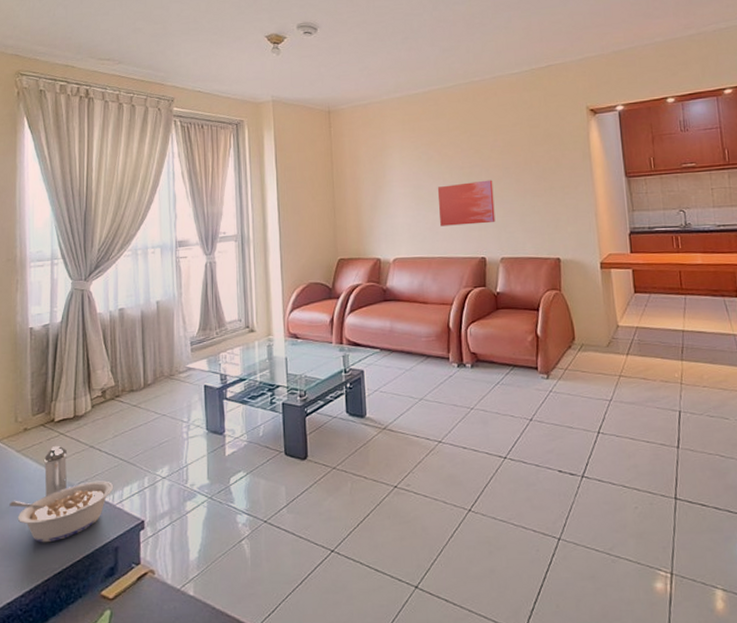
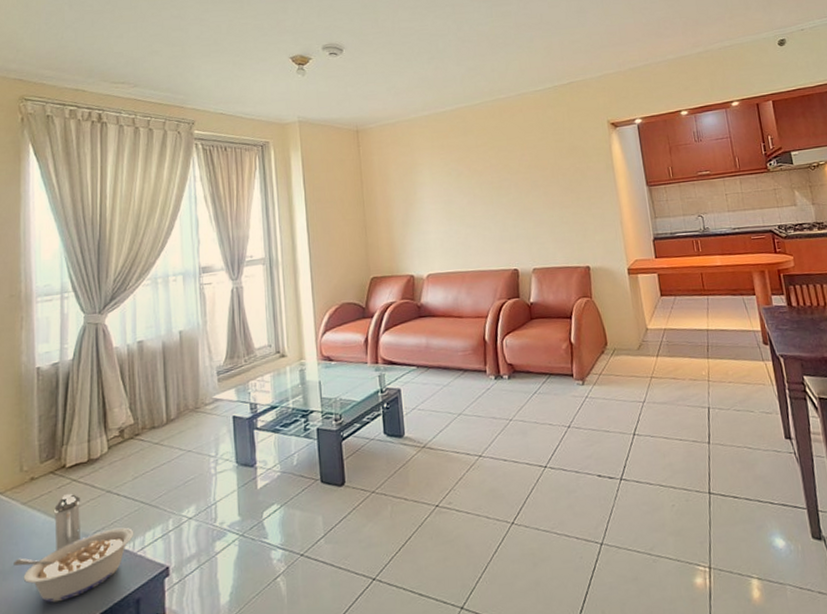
wall art: present [437,180,496,226] -> none [468,193,526,241]

